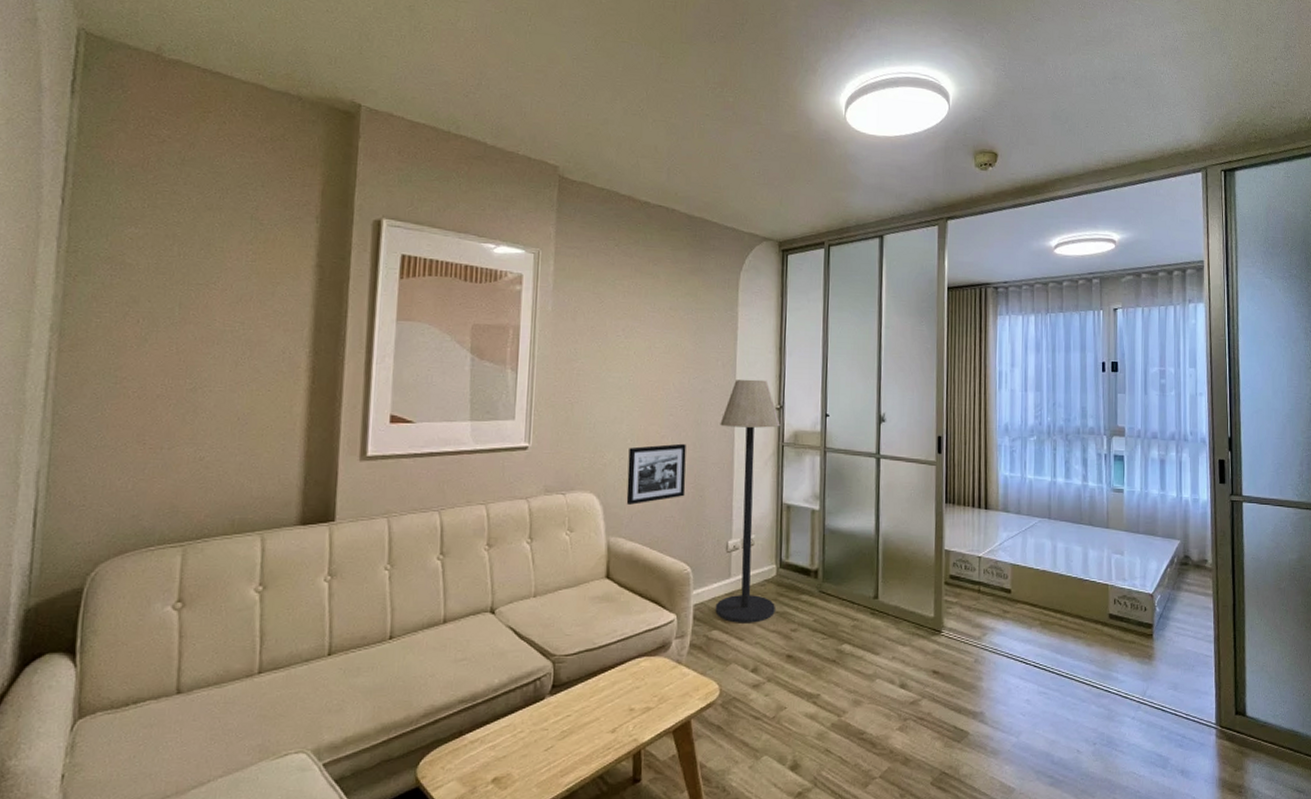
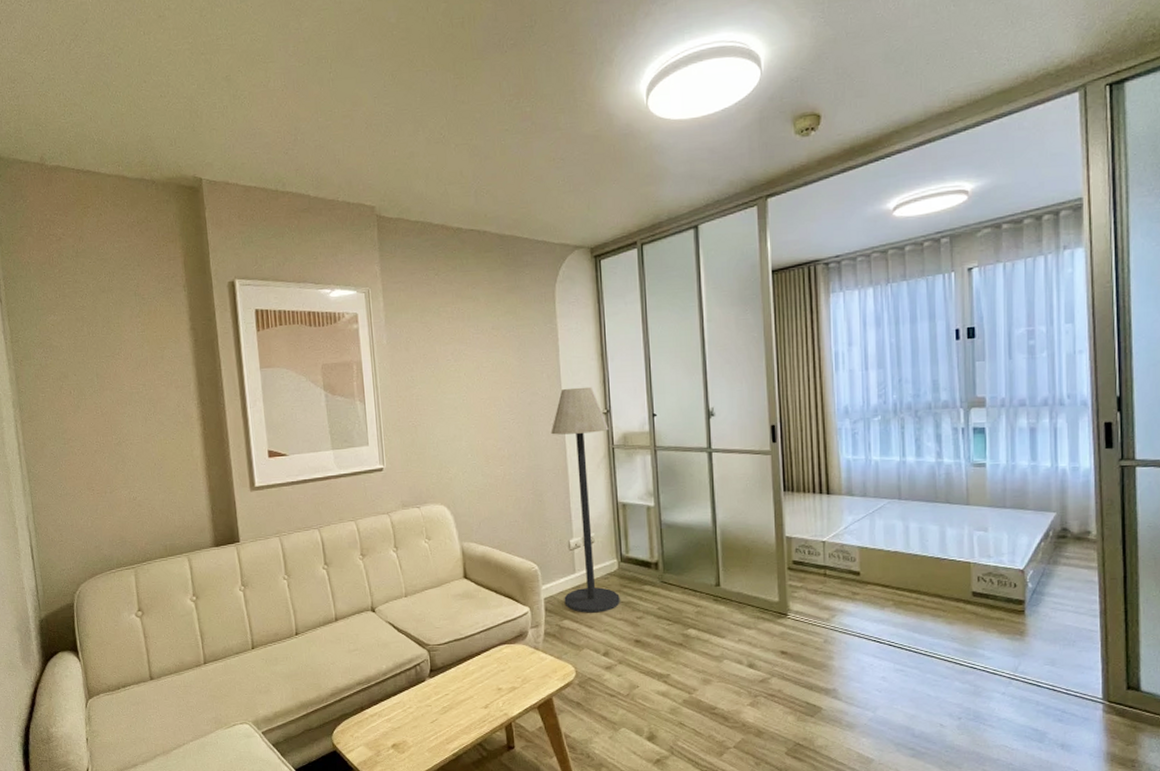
picture frame: present [626,443,686,505] -> none [470,454,526,513]

